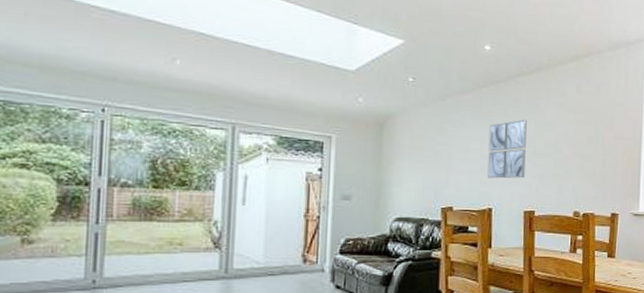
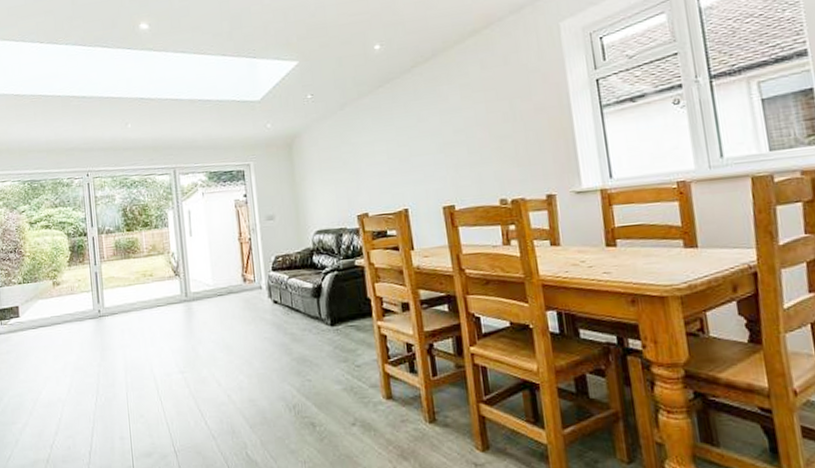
wall art: present [487,119,527,179] -> none [392,110,437,178]

